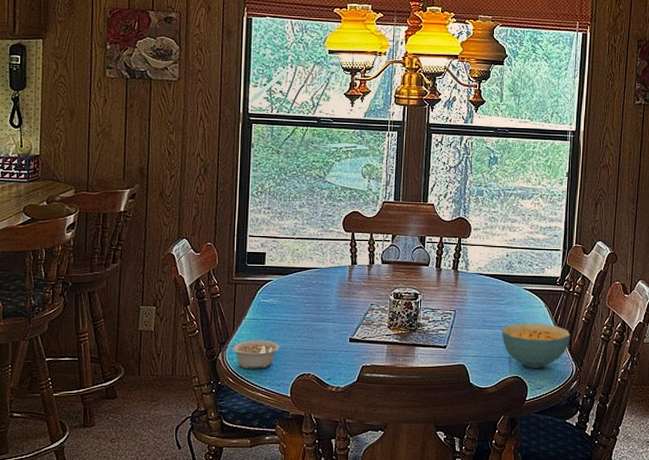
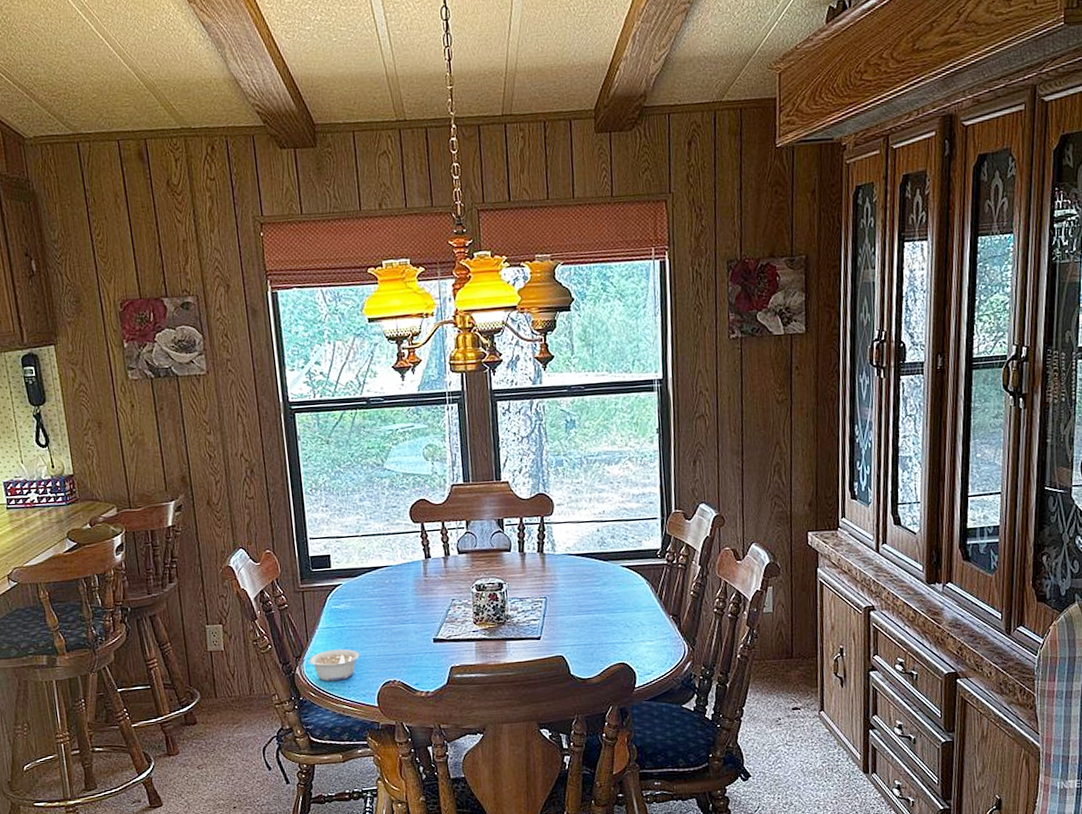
cereal bowl: present [502,323,571,368] -> none [600,602,679,653]

